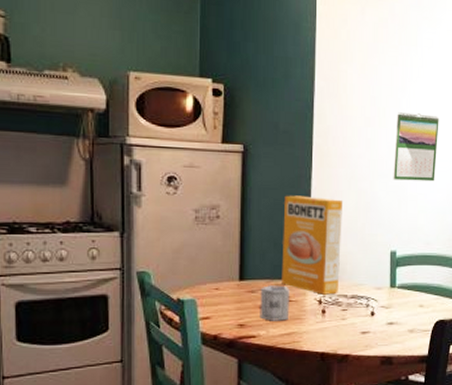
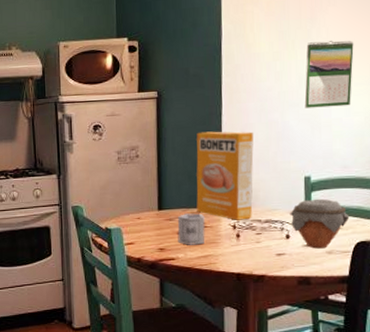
jar: none [375,275,431,327] -> present [290,198,350,249]

